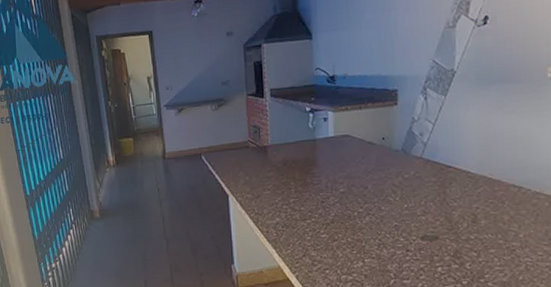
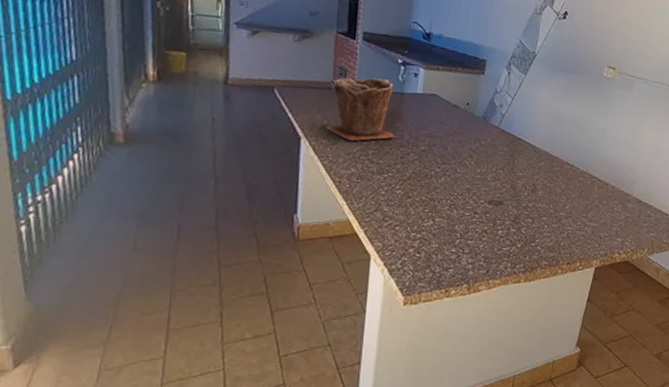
plant pot: none [248,129,313,193] -> present [325,78,395,142]

